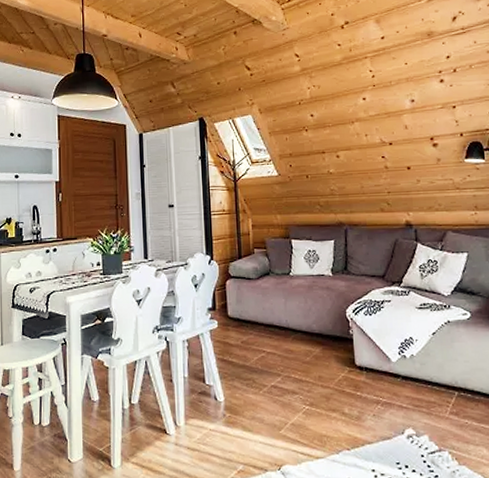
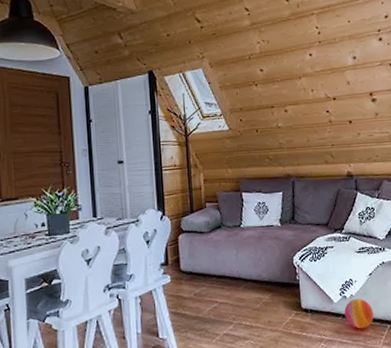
ball: none [404,360,439,394] -> present [344,298,374,329]

